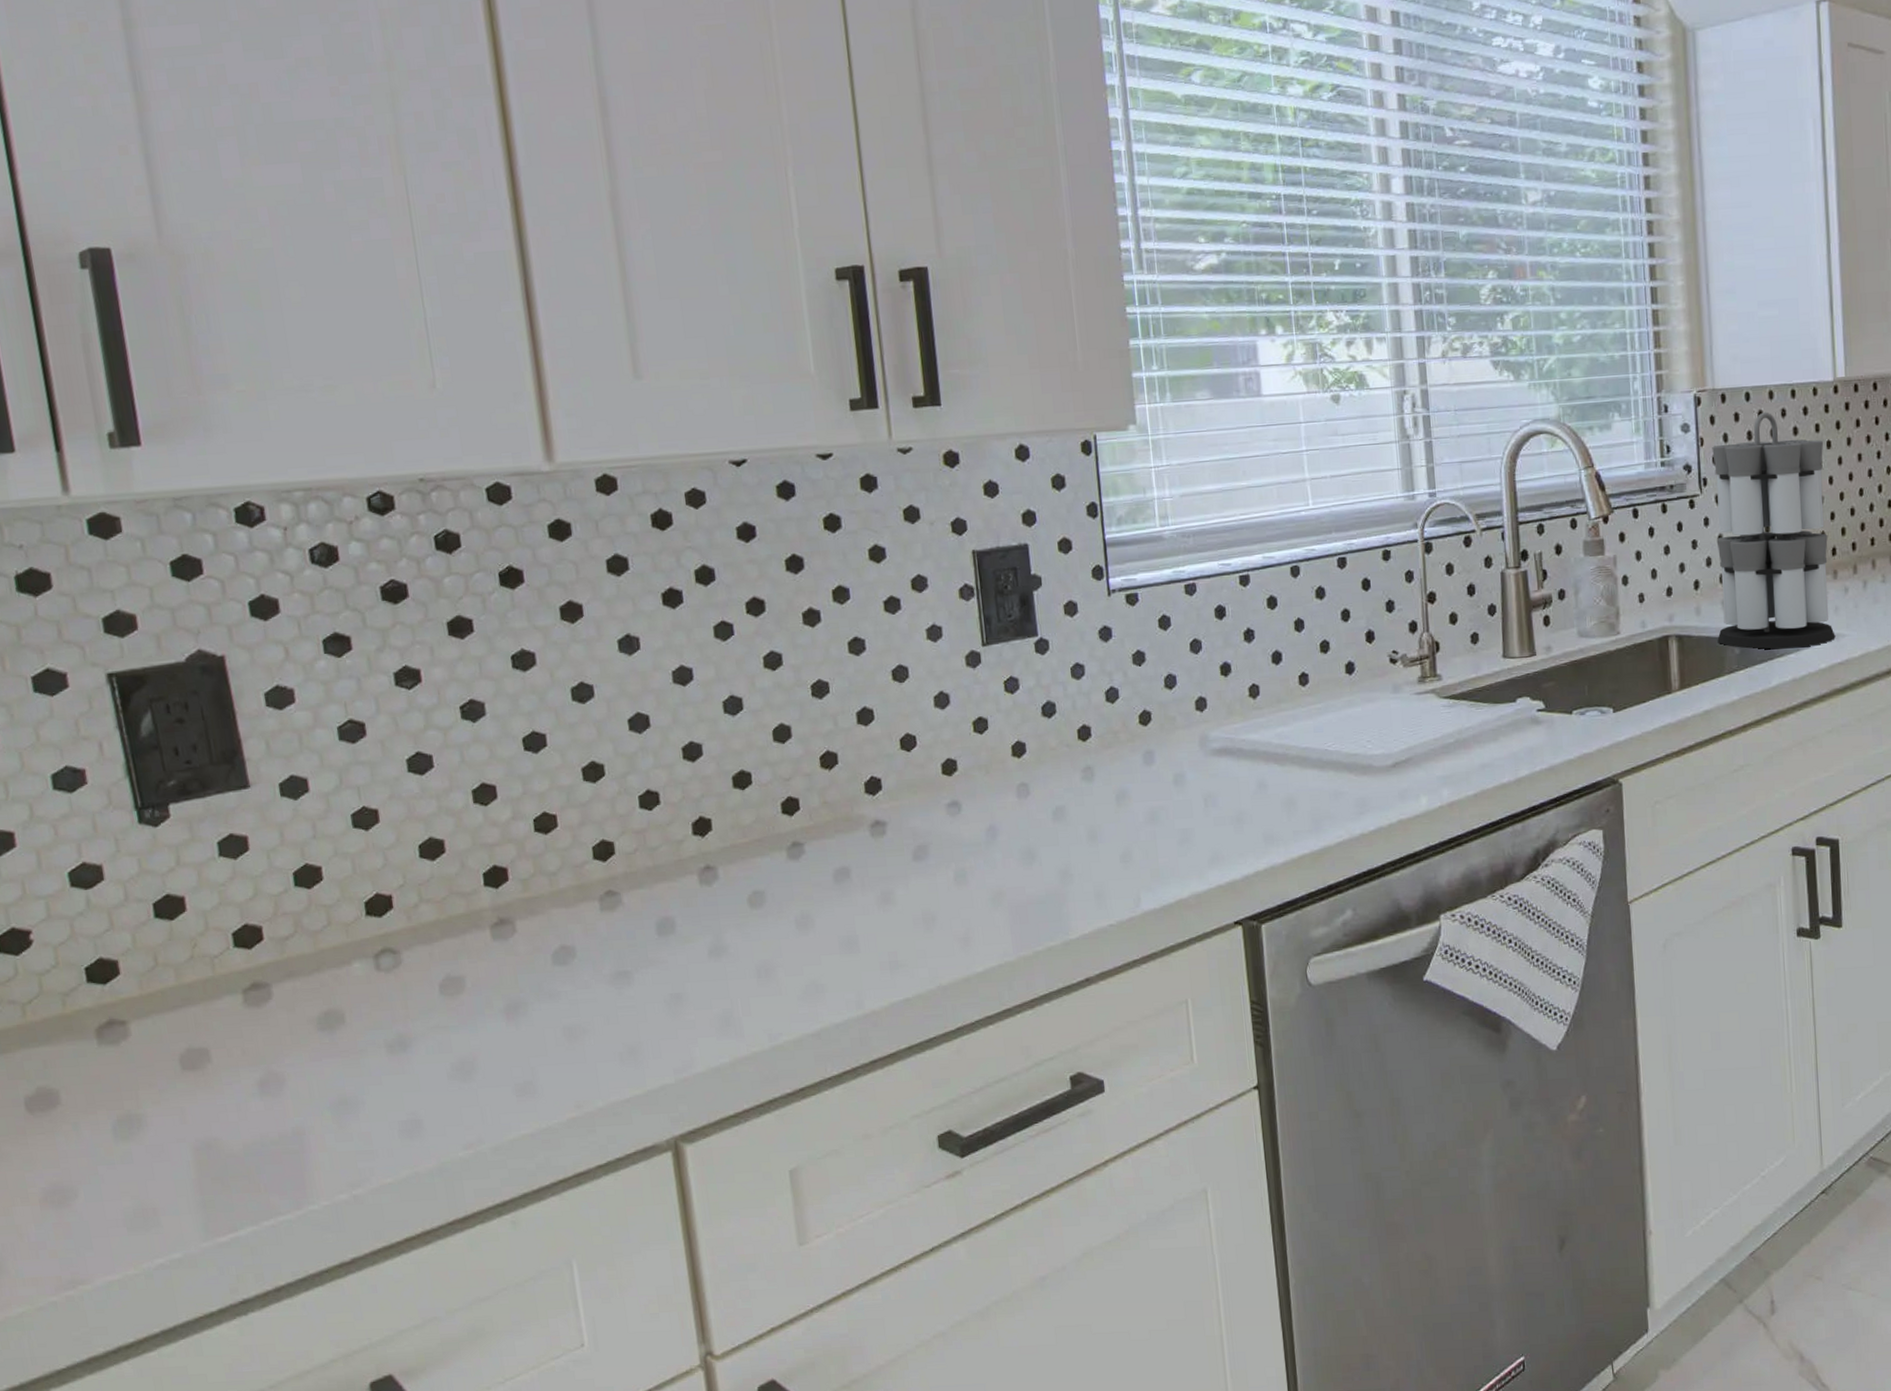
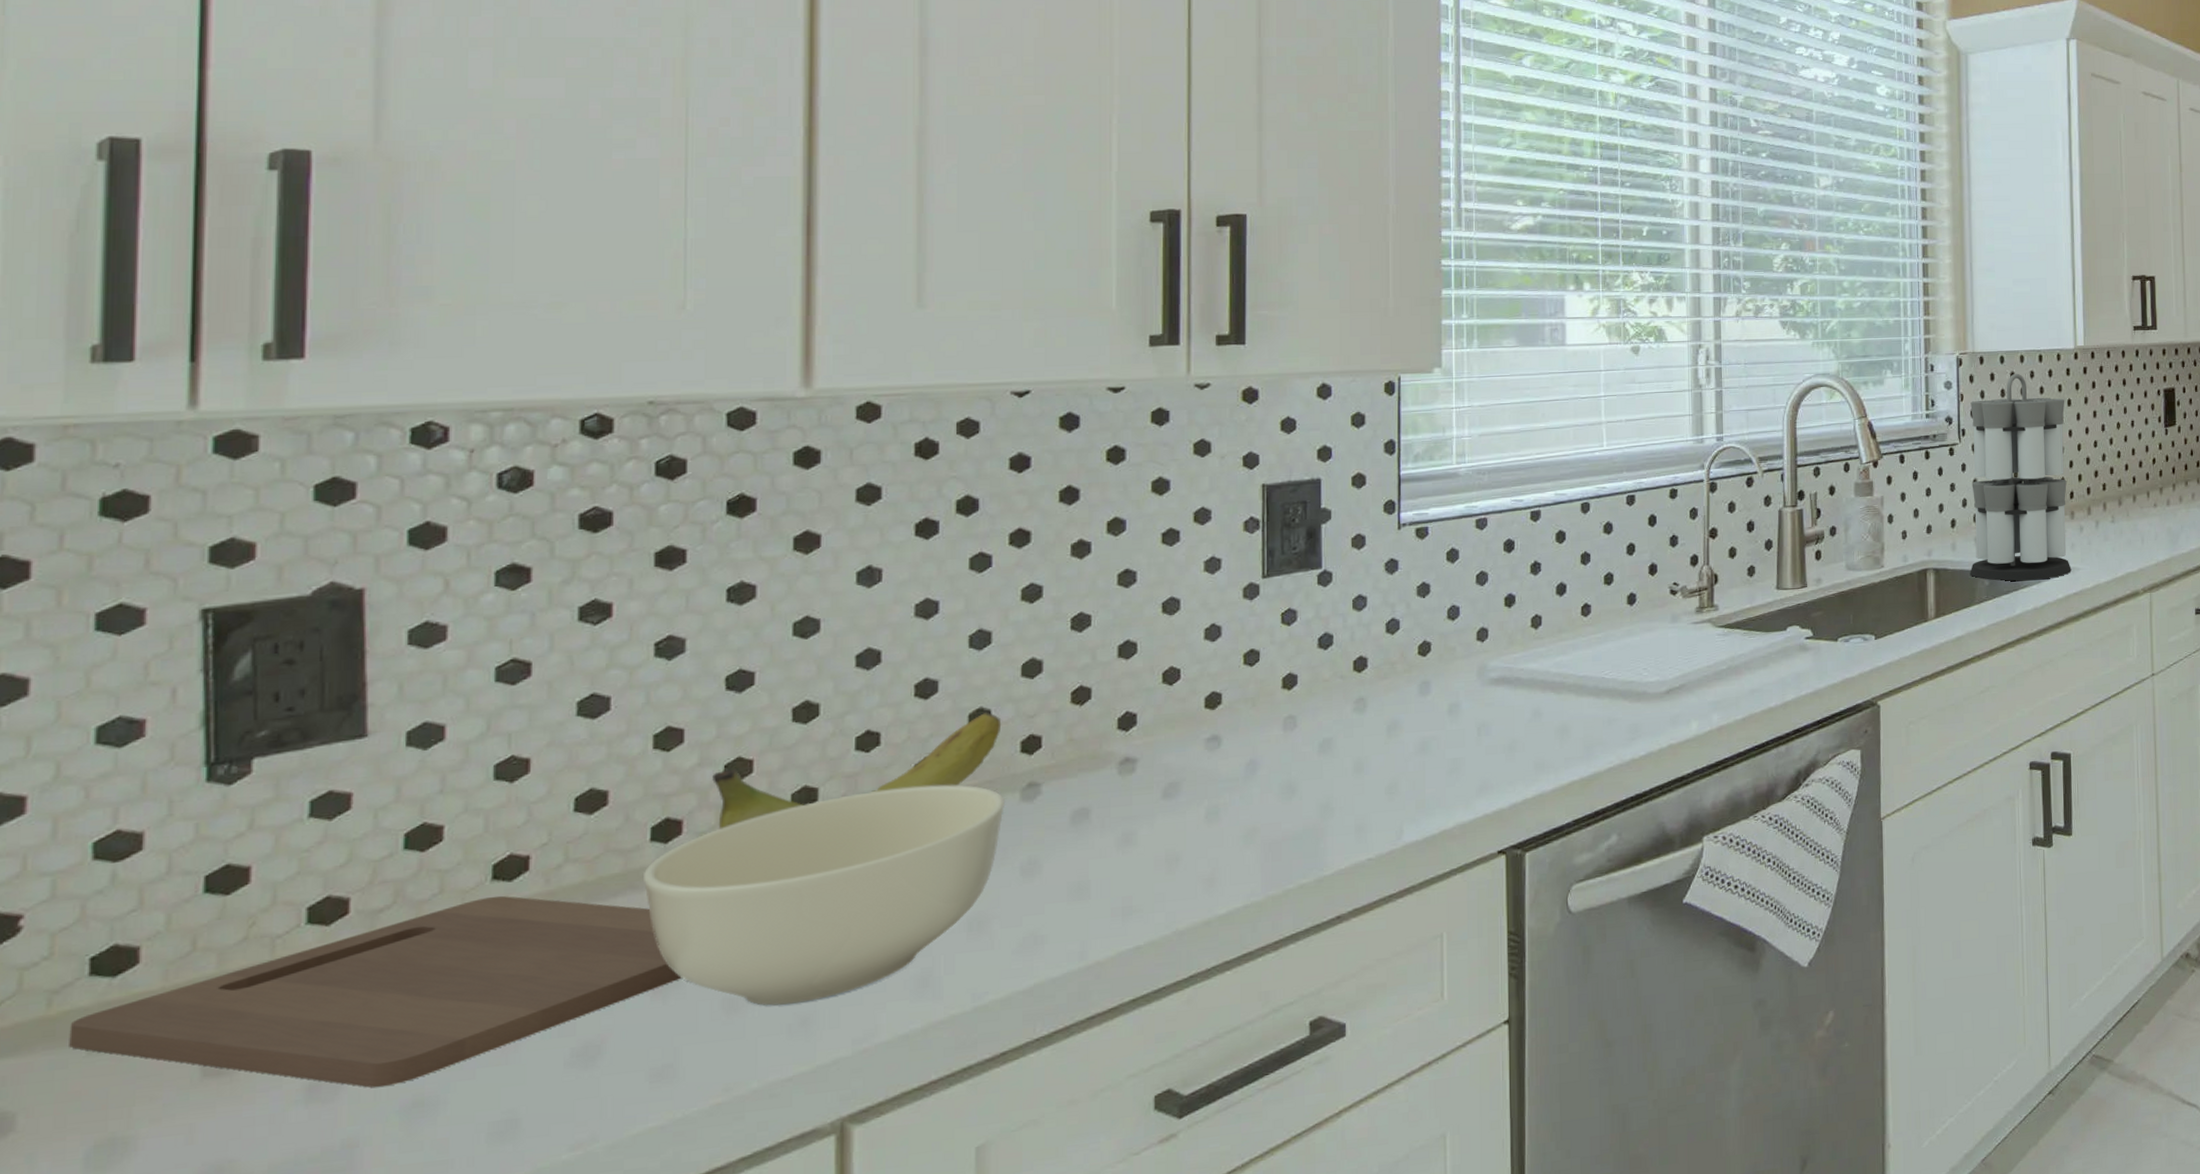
cutting board: none [81,929,528,1087] -> present [69,895,682,1088]
bowl: none [482,842,775,1036] -> present [642,784,1006,1006]
fruit: none [525,774,762,877] -> present [712,711,1002,829]

